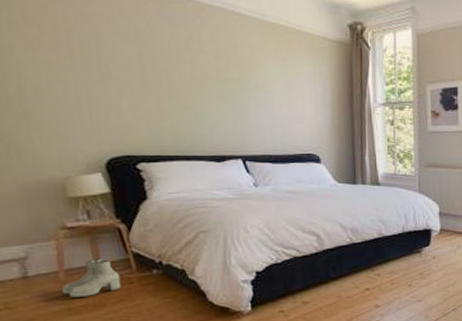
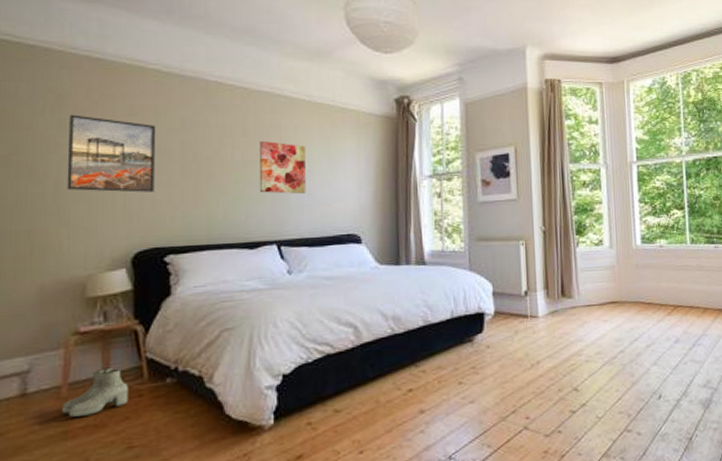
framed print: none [19,17,119,102] -> present [67,114,156,193]
wall art: none [217,57,266,113] -> present [259,140,306,194]

